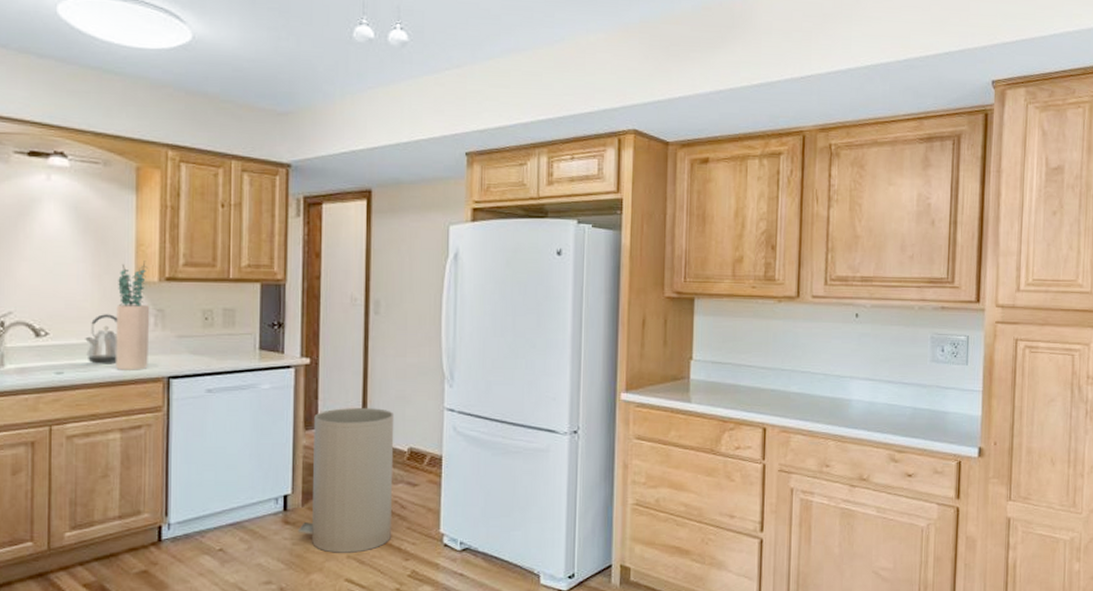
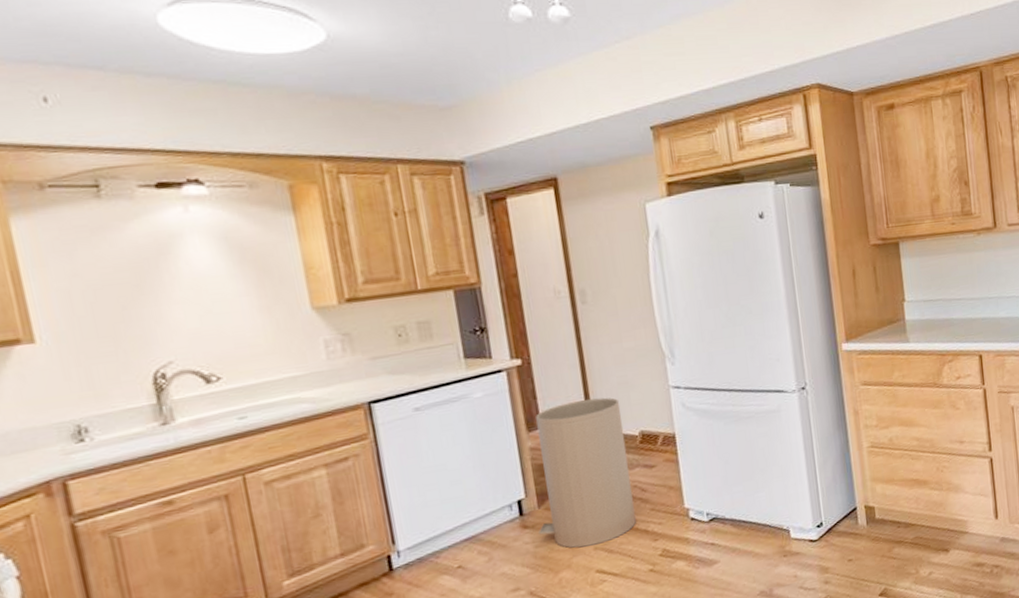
kettle: present [85,314,118,364] -> none [265,347,308,403]
vase: present [116,260,150,370] -> none [291,284,344,404]

